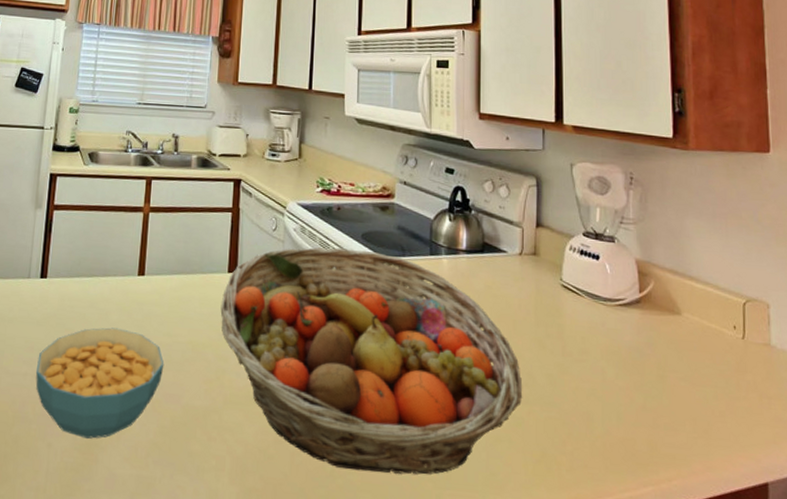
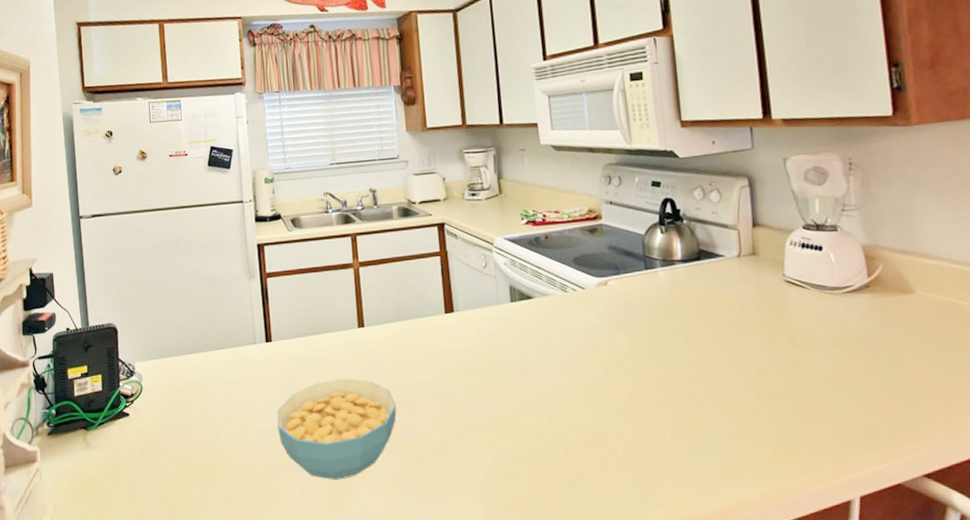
fruit basket: present [220,247,523,475] -> none [442,274,755,479]

